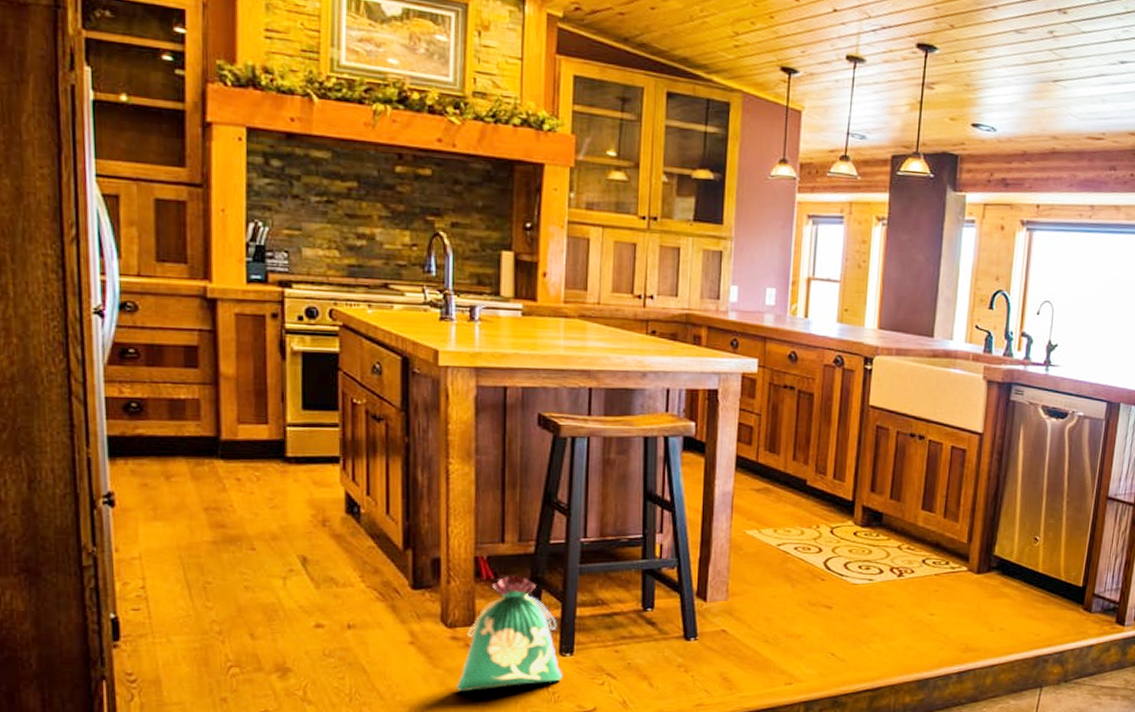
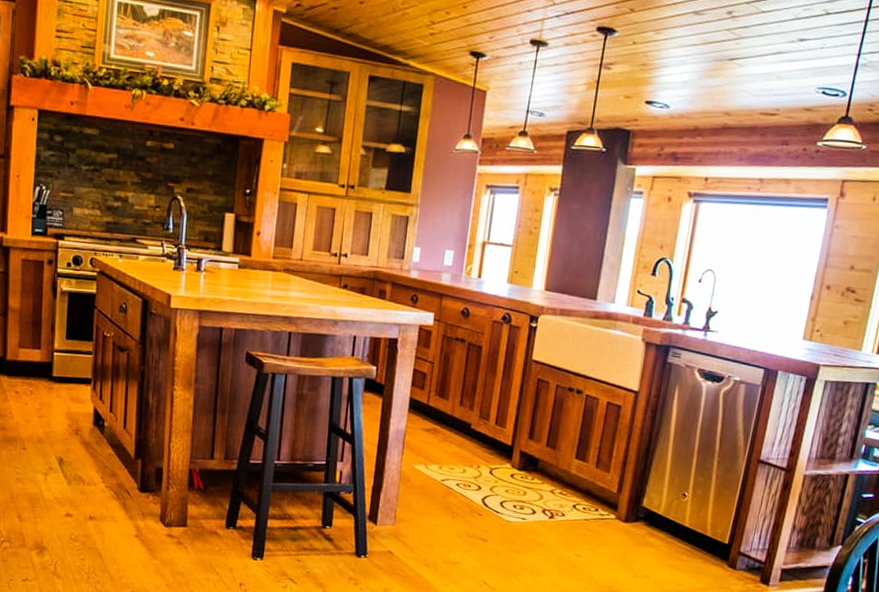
bag: present [457,575,562,691] -> none [169,486,253,581]

